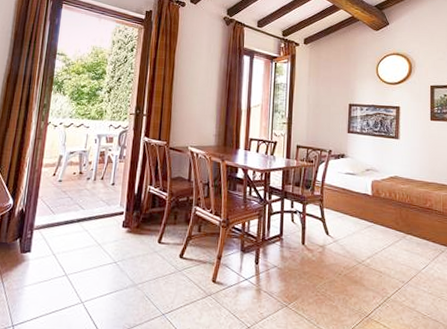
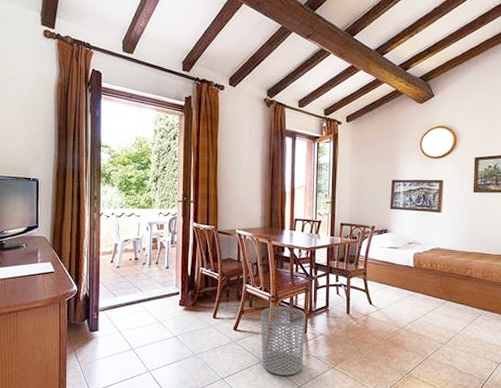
waste bin: none [208,232,258,314] -> present [261,306,306,376]

